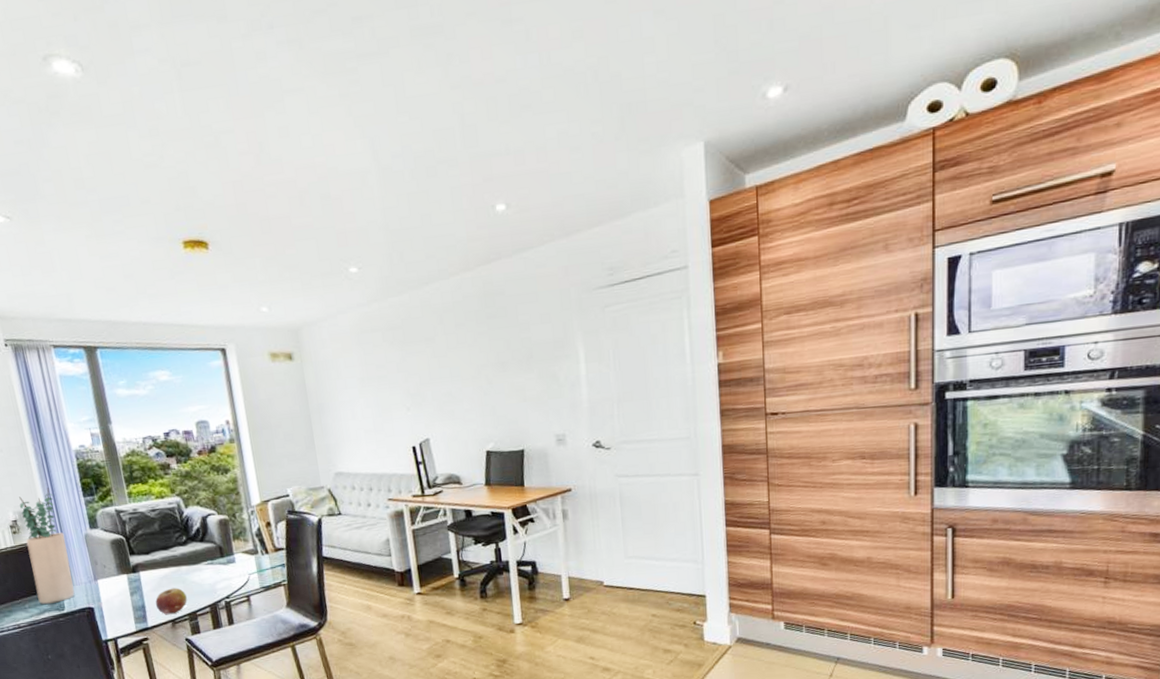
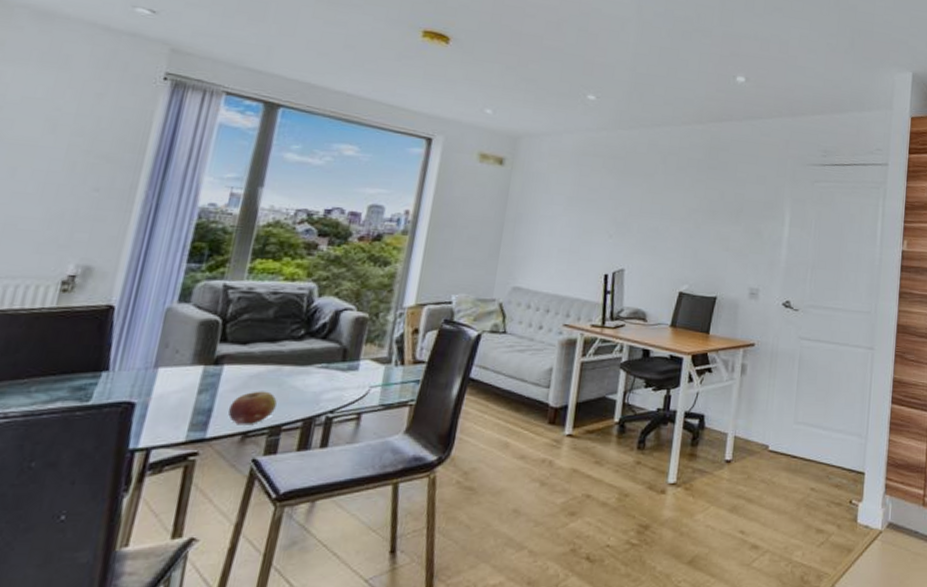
vase: present [19,487,75,605] -> none [55,244,145,391]

